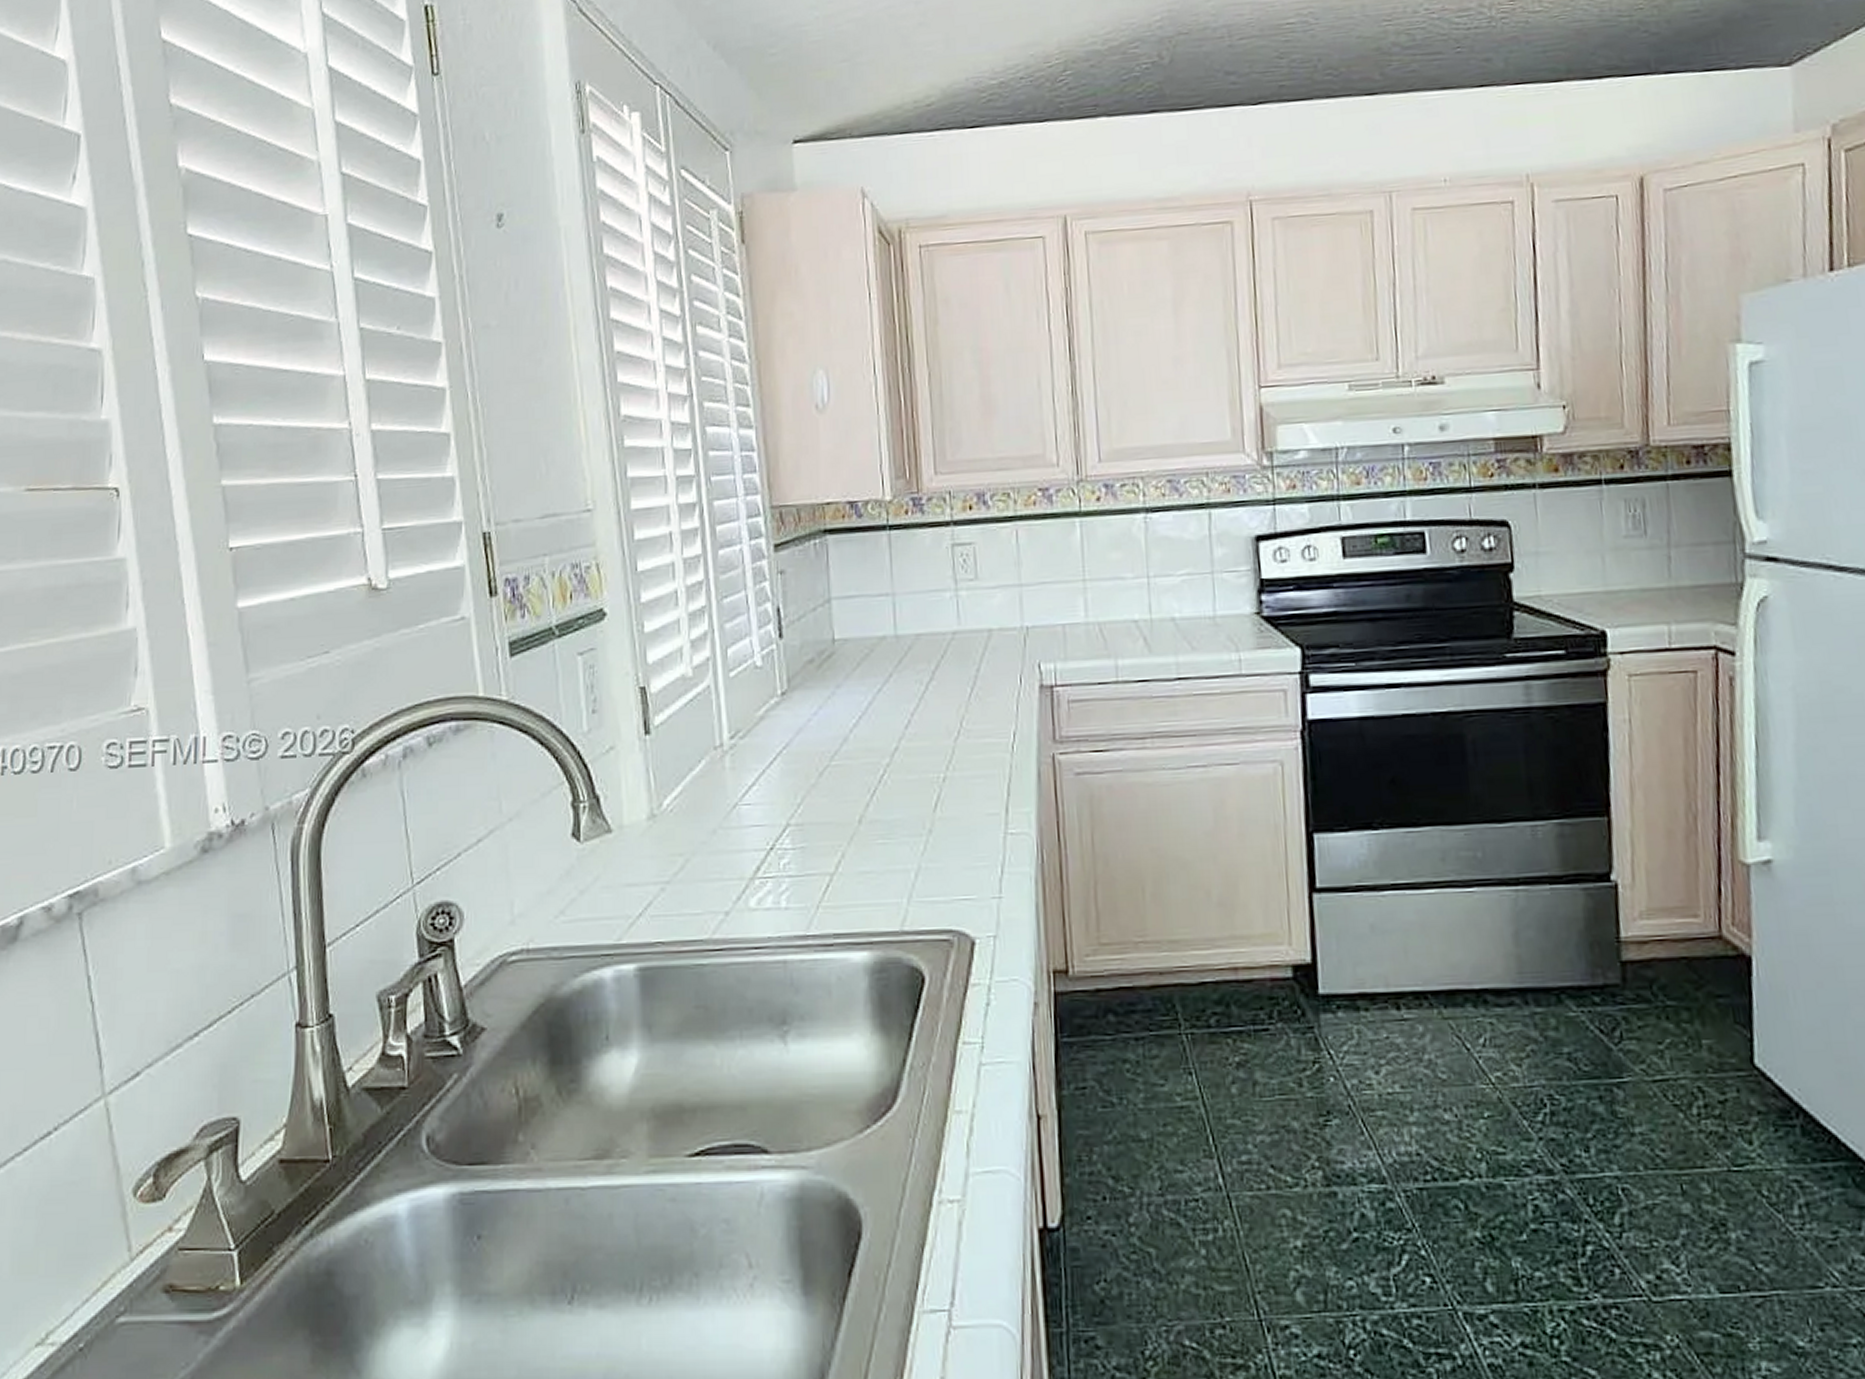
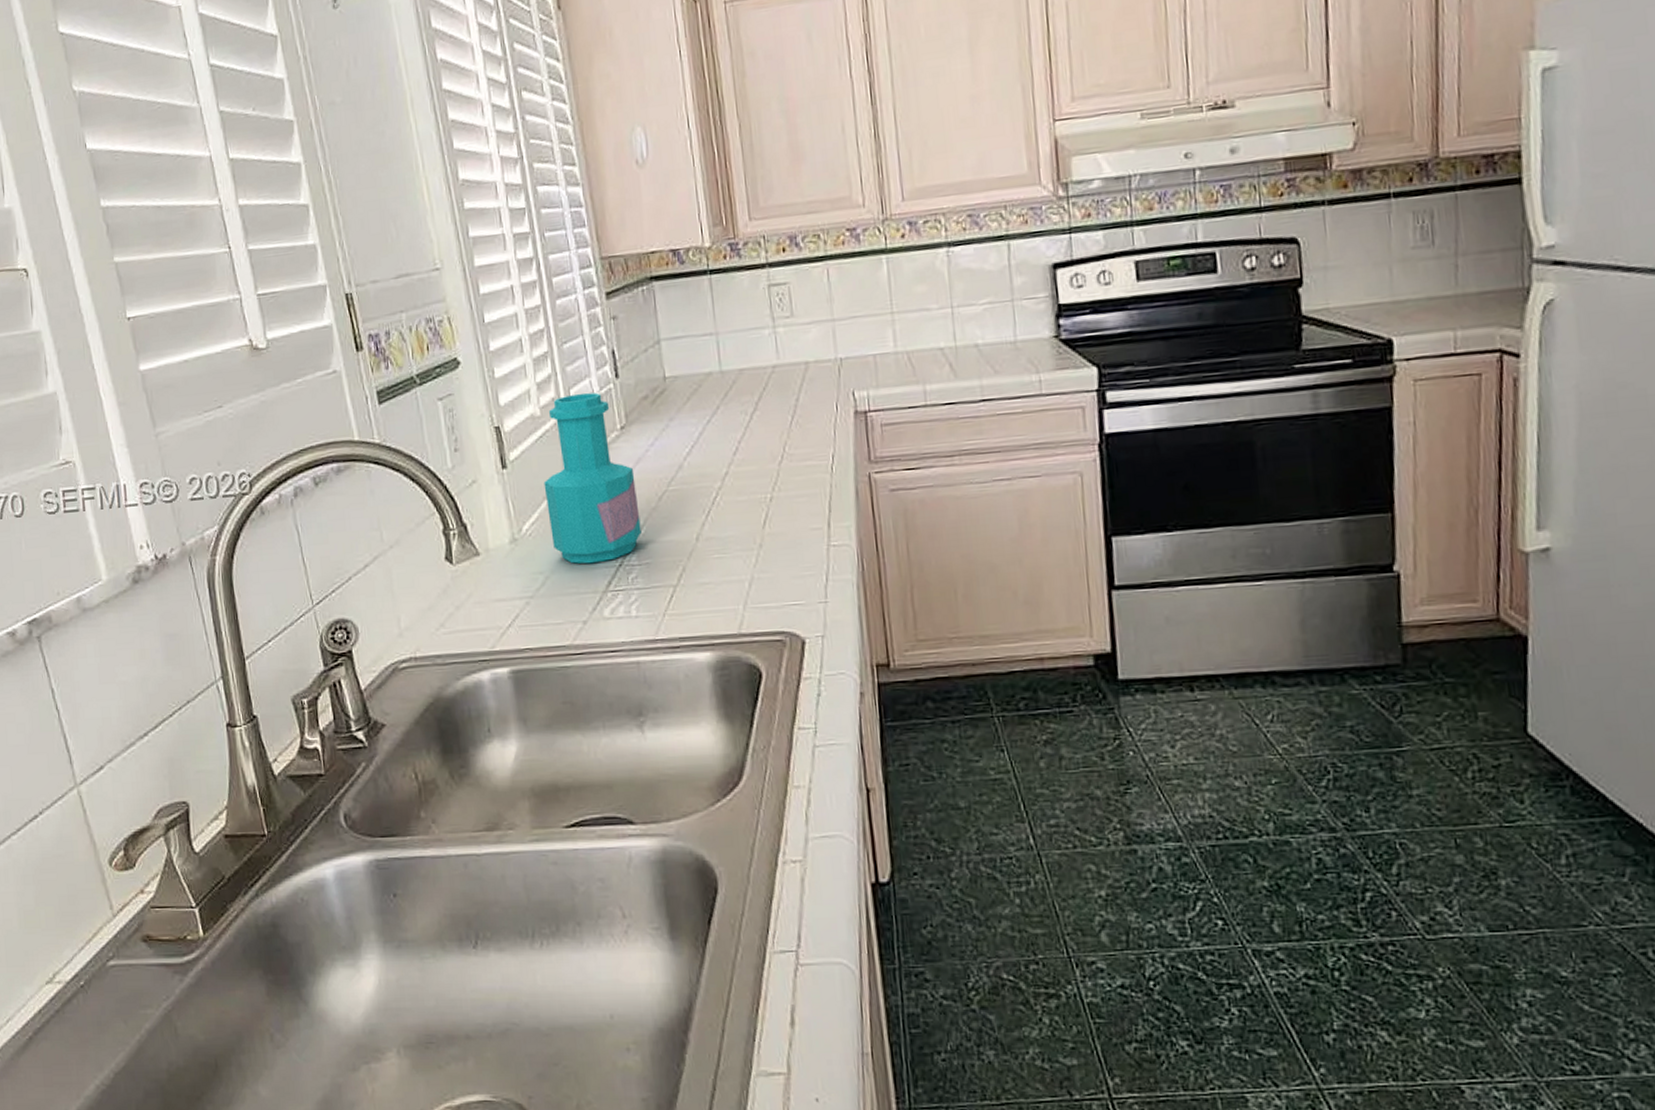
bottle: none [691,653,798,846] -> present [543,392,642,564]

